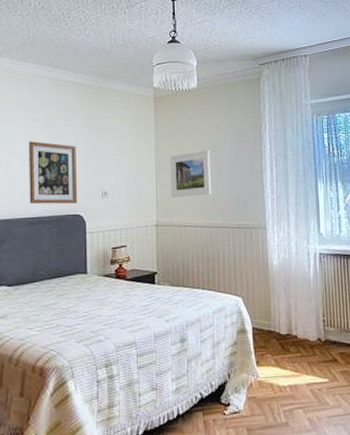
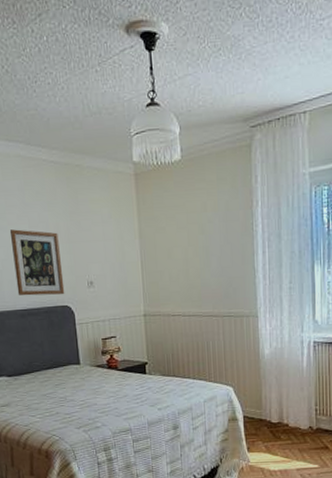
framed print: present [170,150,211,198] -> none [155,233,199,287]

